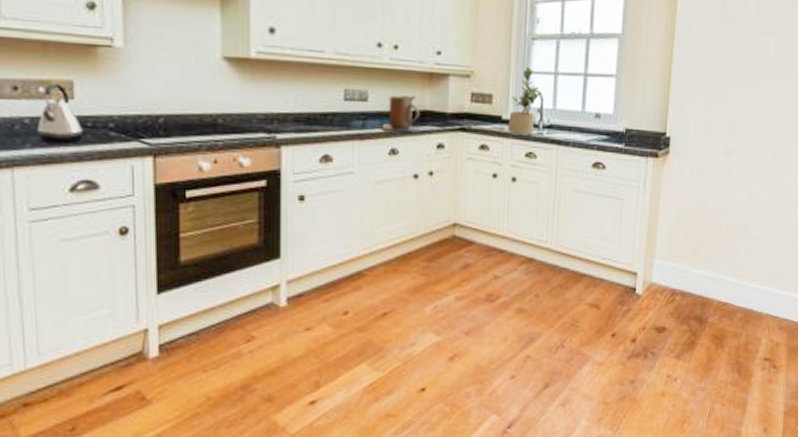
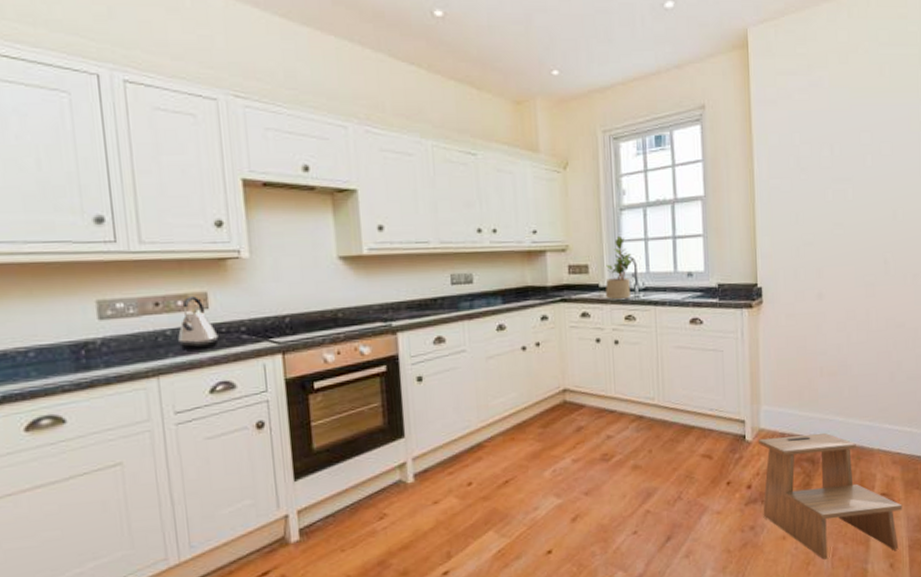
ceramic jug: present [381,95,422,132] -> none [488,273,525,309]
step stool: none [644,292,784,419] -> present [759,432,903,560]

